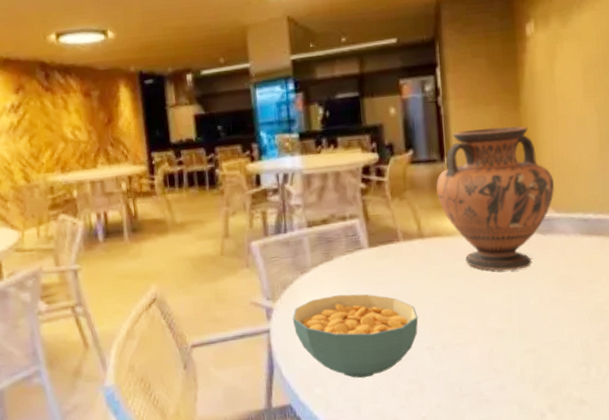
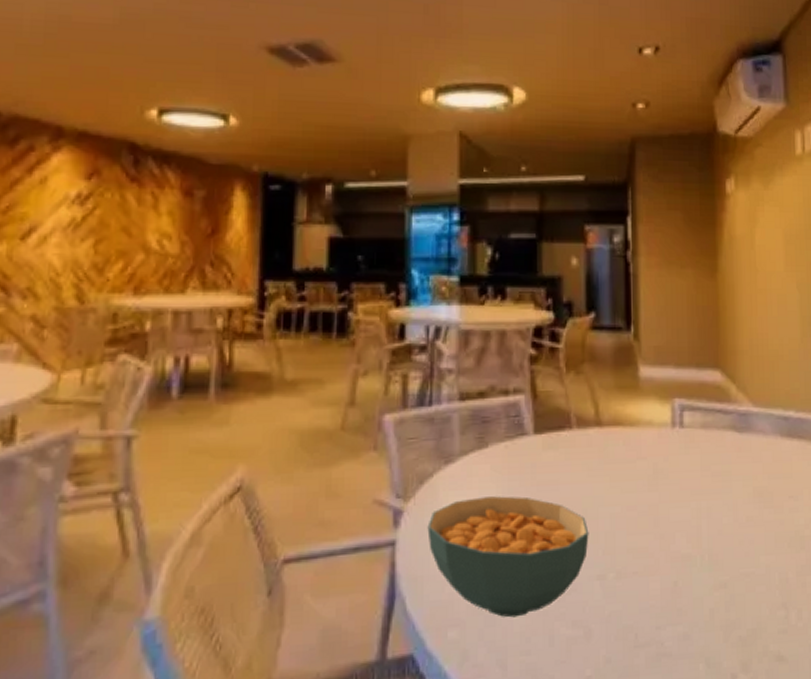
vase: present [436,126,554,271] -> none [620,294,752,477]

